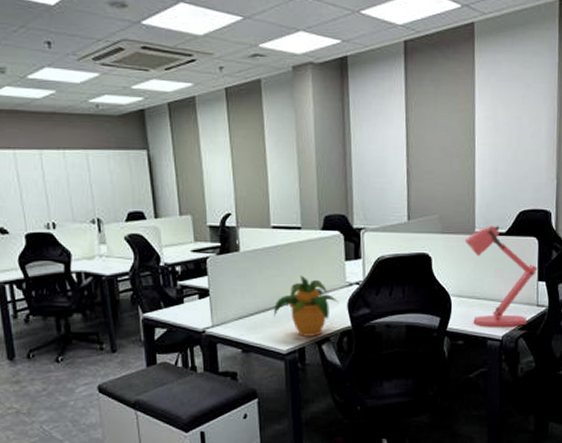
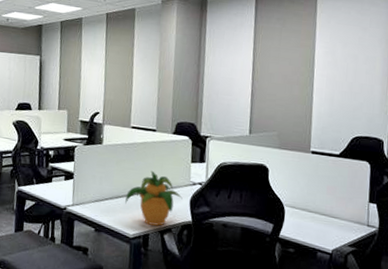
desk lamp: present [464,225,538,326] -> none [300,146,369,243]

